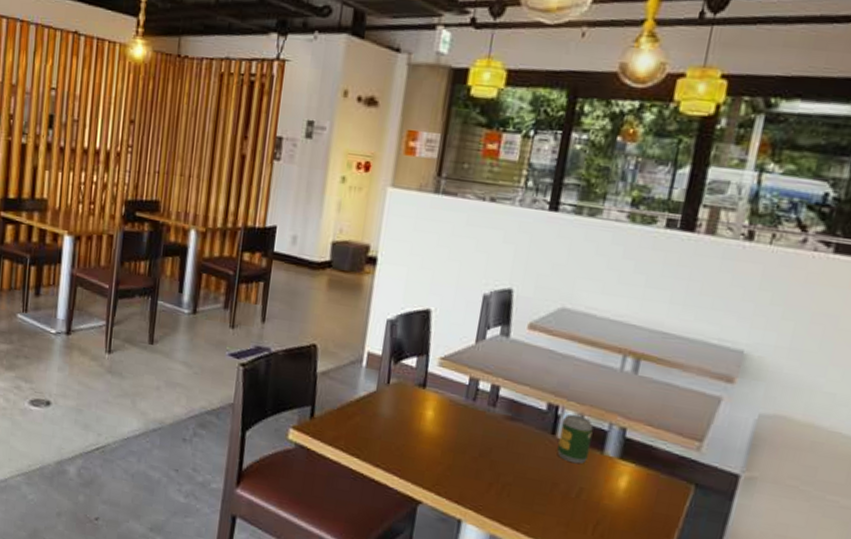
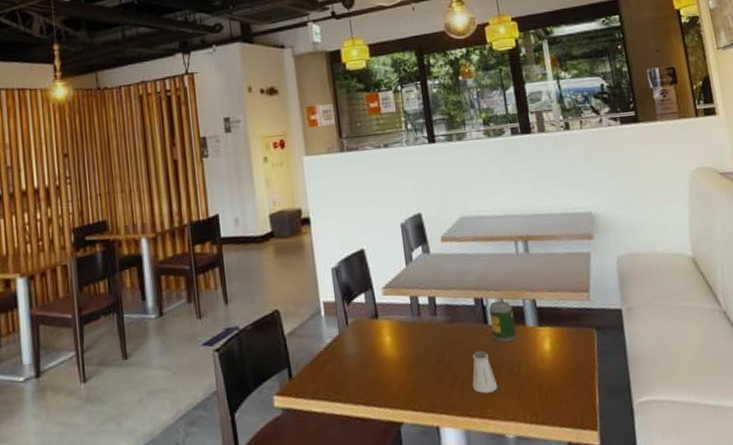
saltshaker: none [513,459,546,509] -> present [472,350,498,394]

